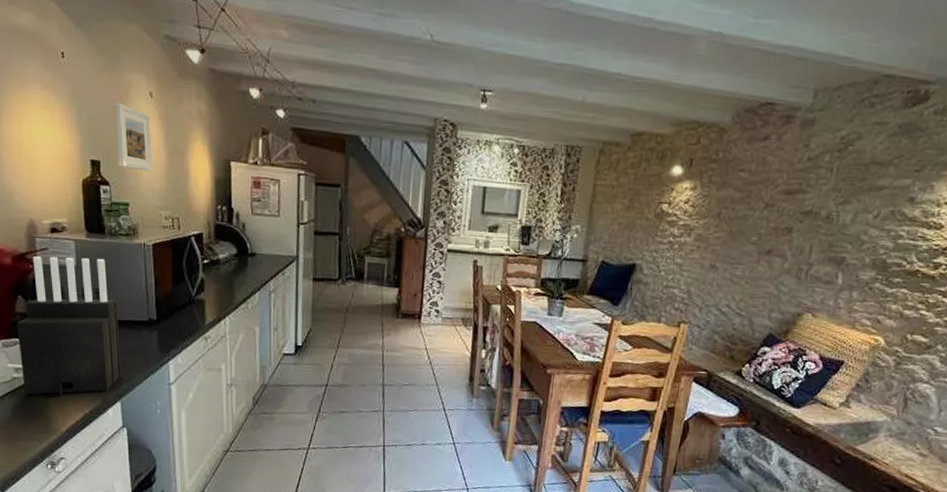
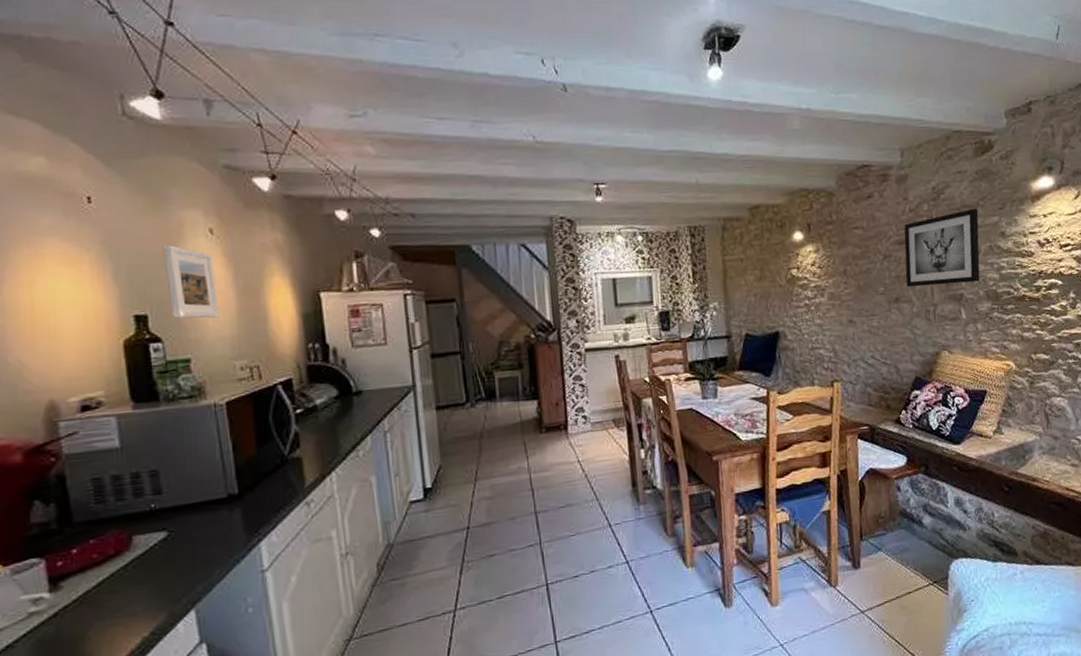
knife block: present [17,256,121,396] -> none [33,431,194,632]
wall art: none [783,166,890,248] -> present [904,208,980,287]

